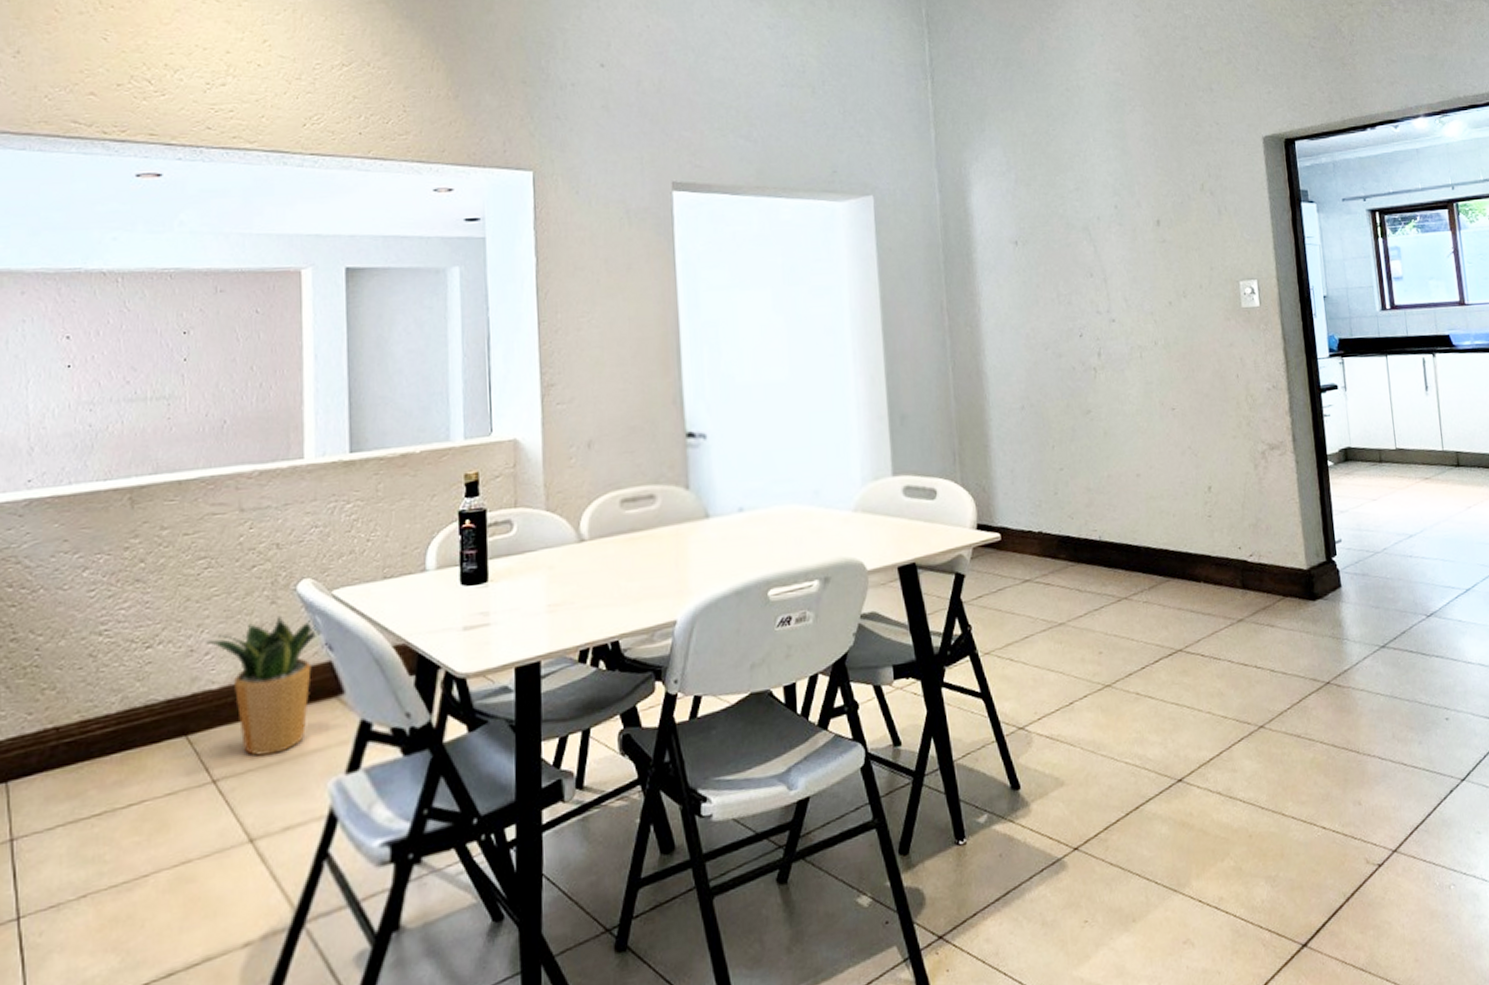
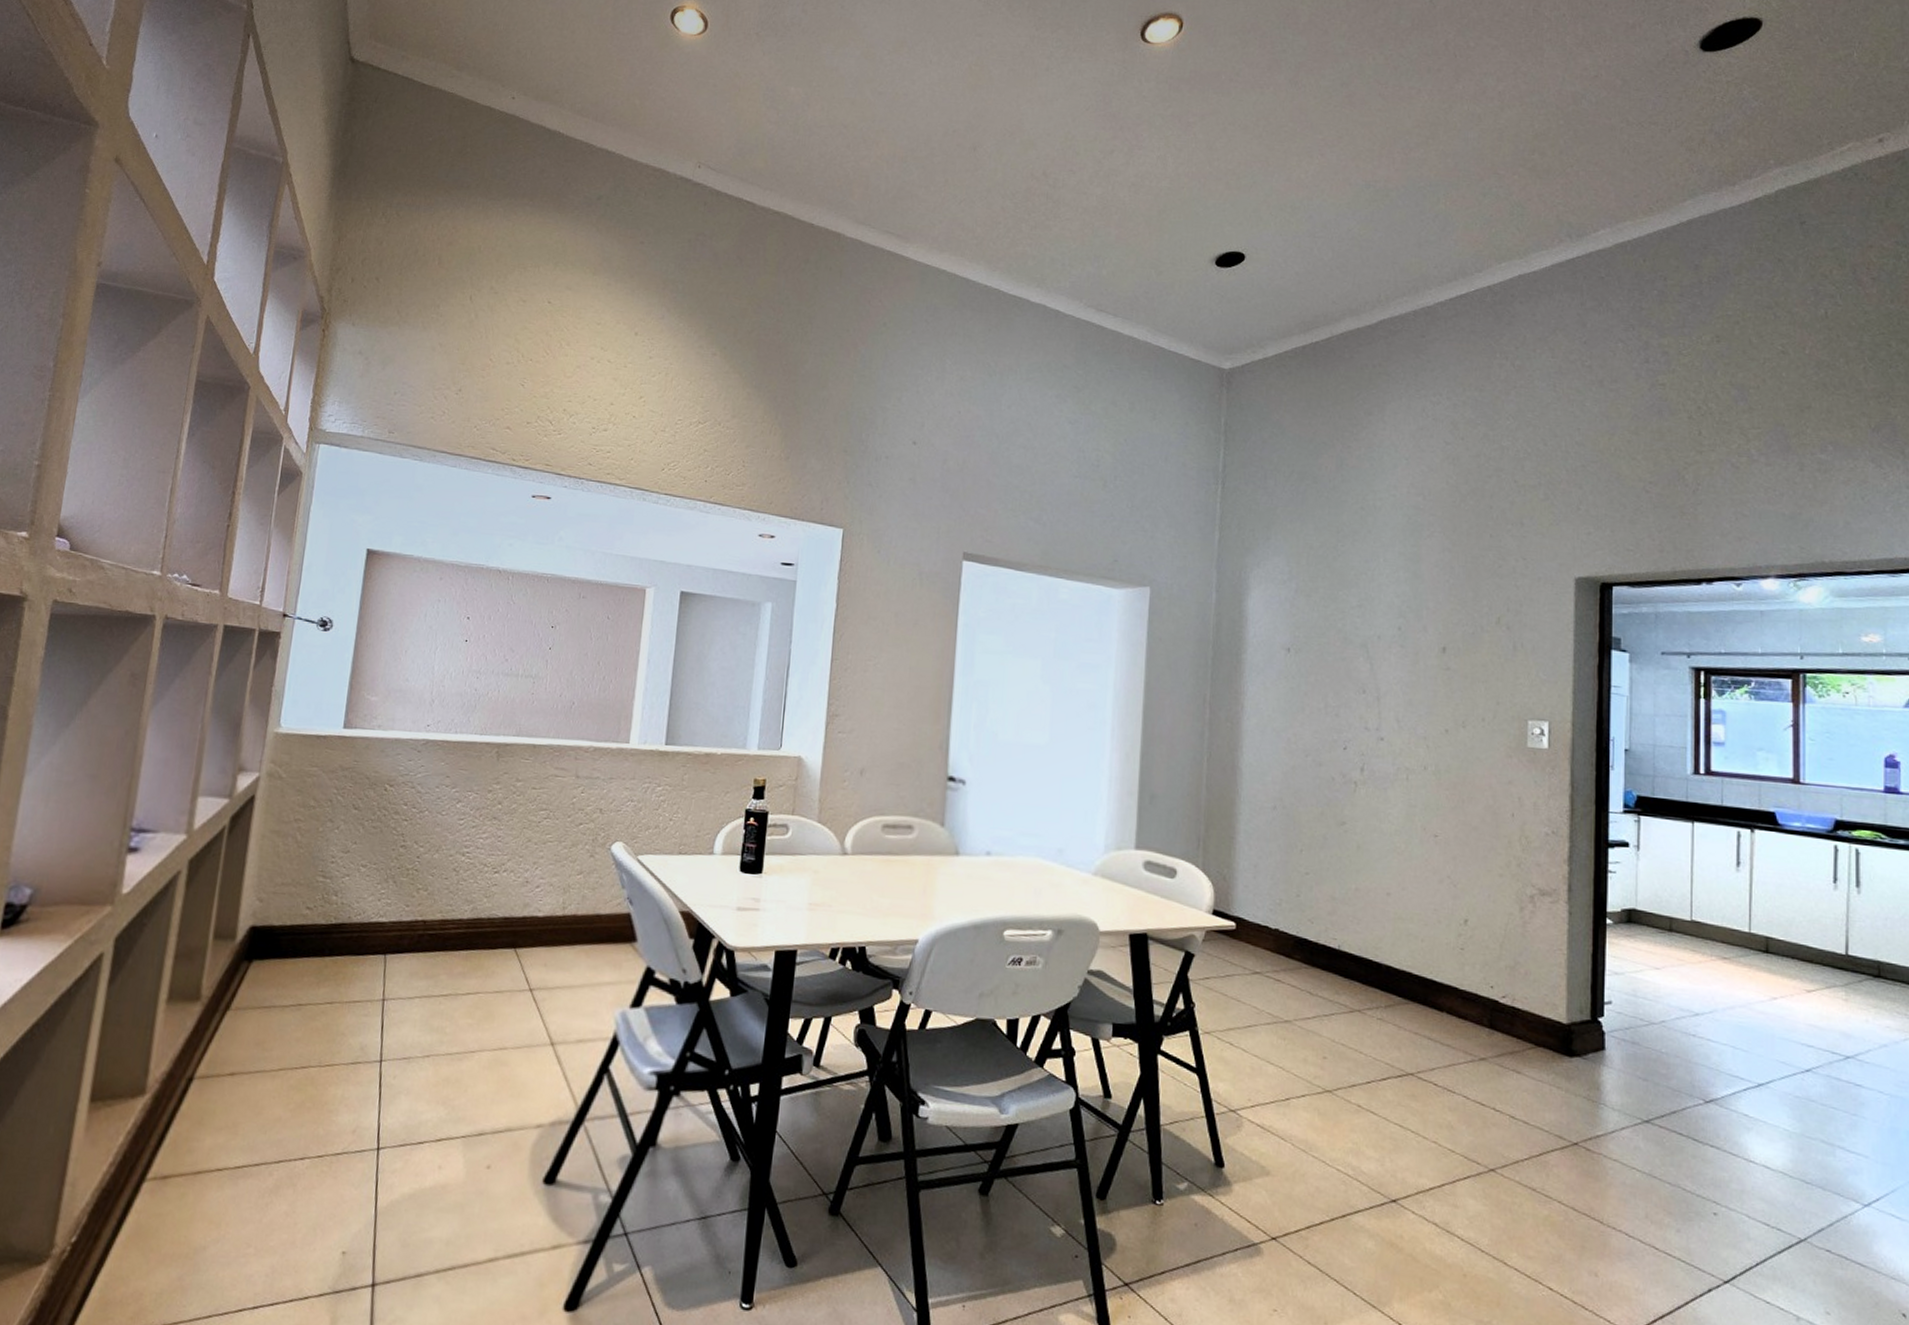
potted plant: present [206,615,320,756] -> none [538,867,624,979]

